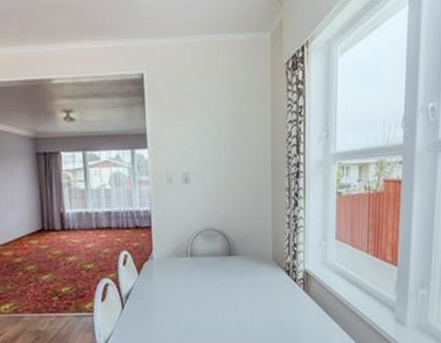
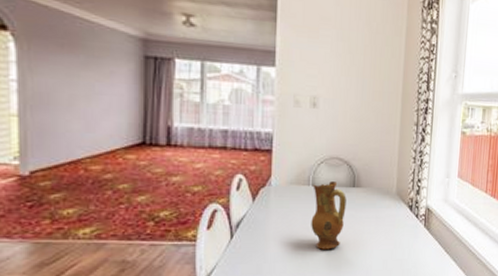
ceramic jug: none [191,252,224,316] -> present [311,182,346,250]

